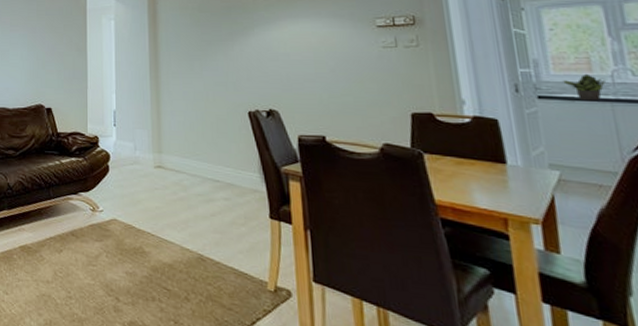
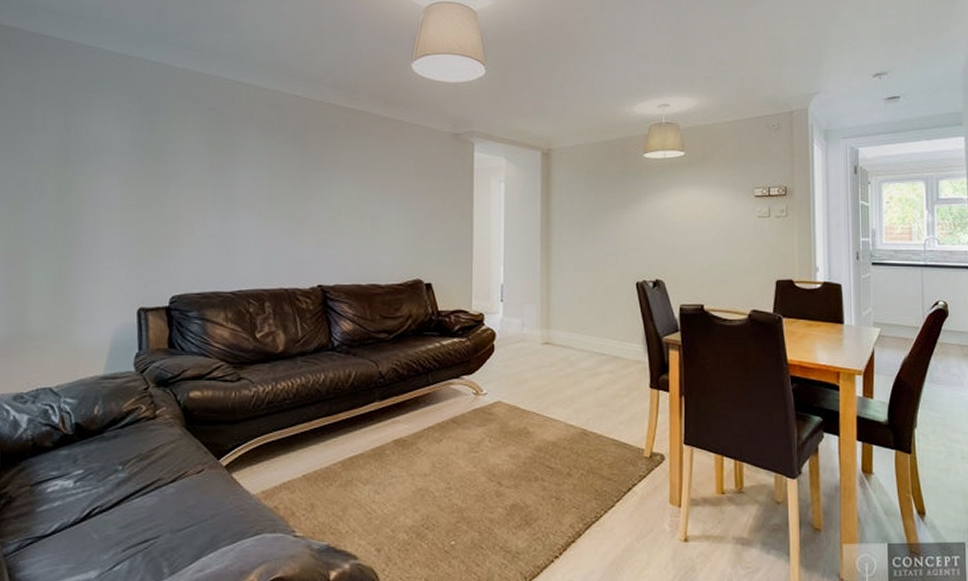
potted plant: present [562,73,607,101] -> none [891,242,921,267]

